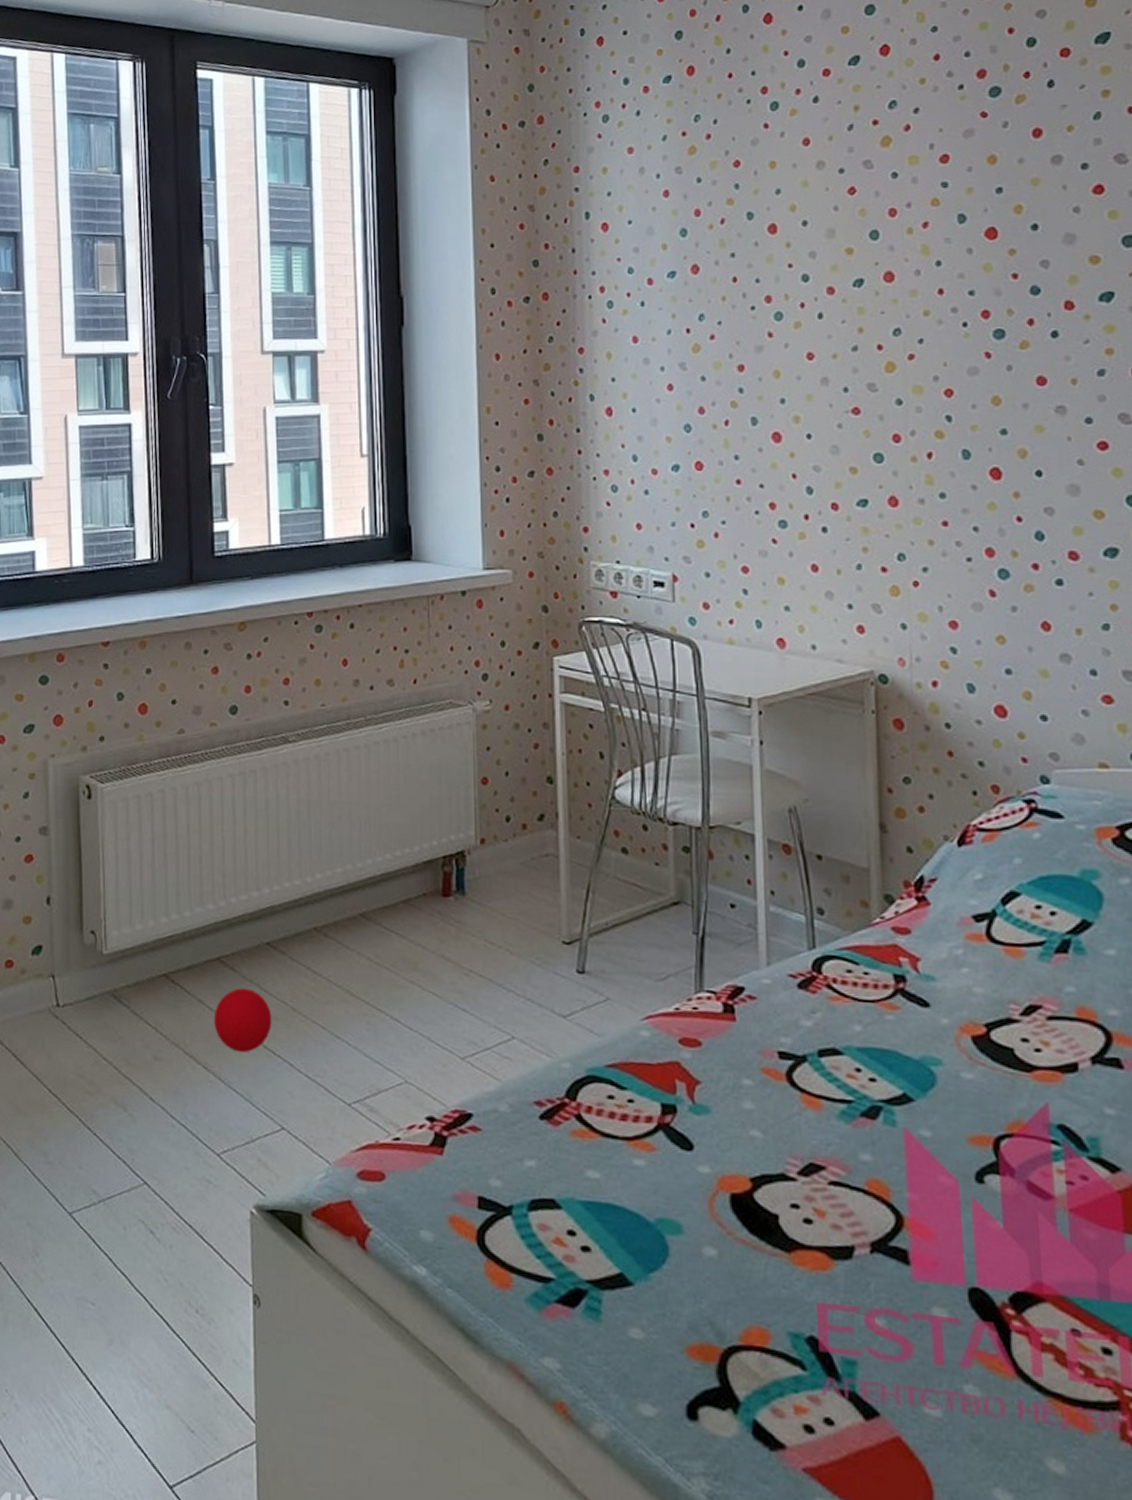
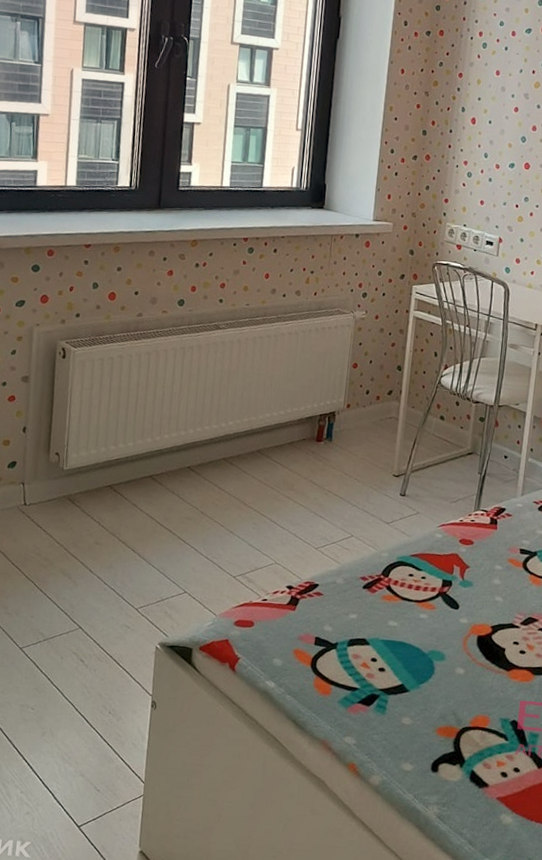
ball: present [213,988,272,1053] -> none [142,497,186,541]

